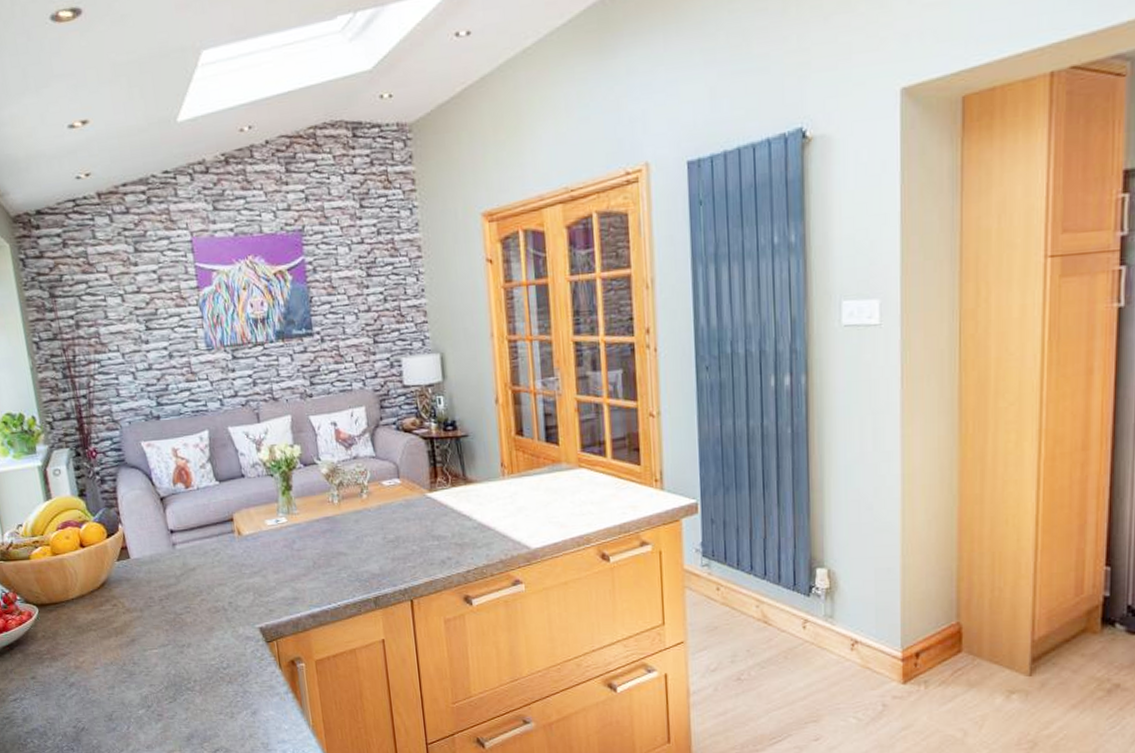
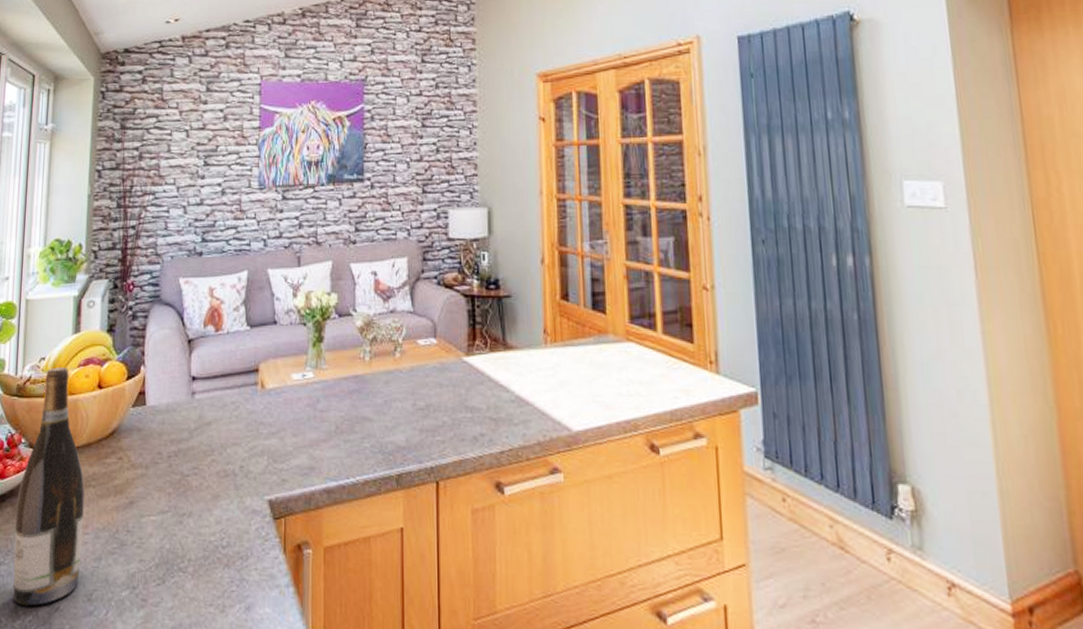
wine bottle: none [24,532,98,729] -> present [13,367,85,607]

